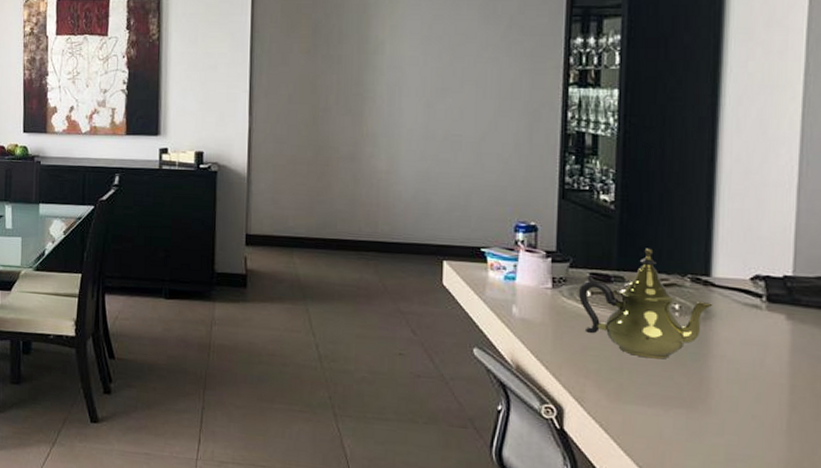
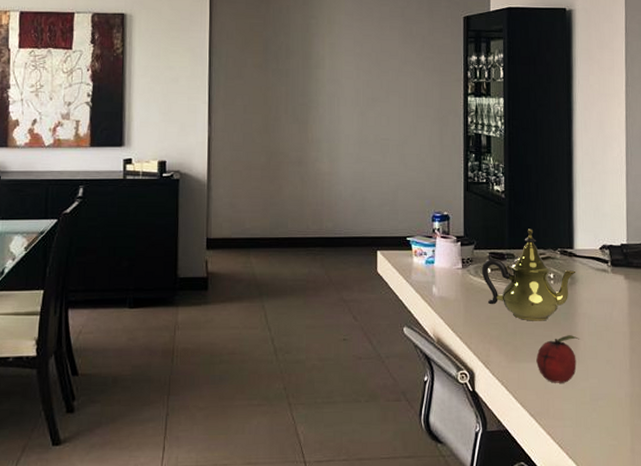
fruit: none [649,379,714,435] -> present [536,335,580,383]

